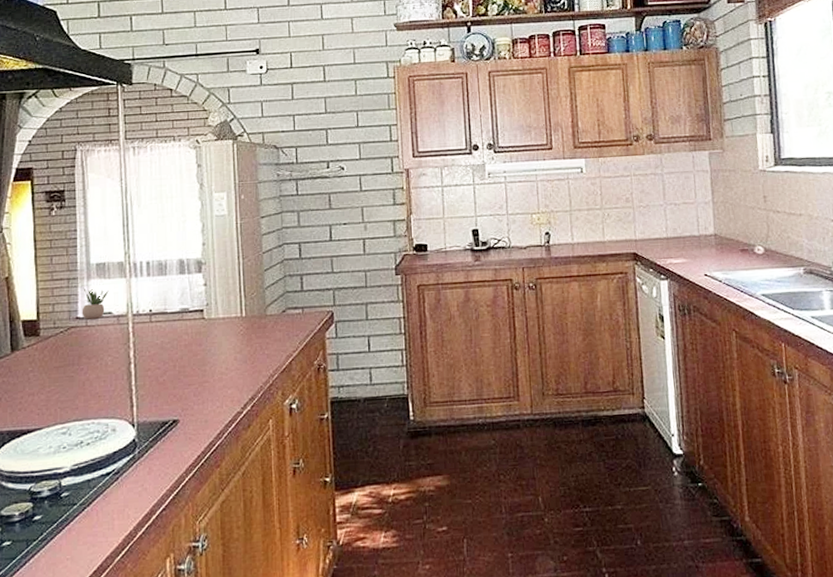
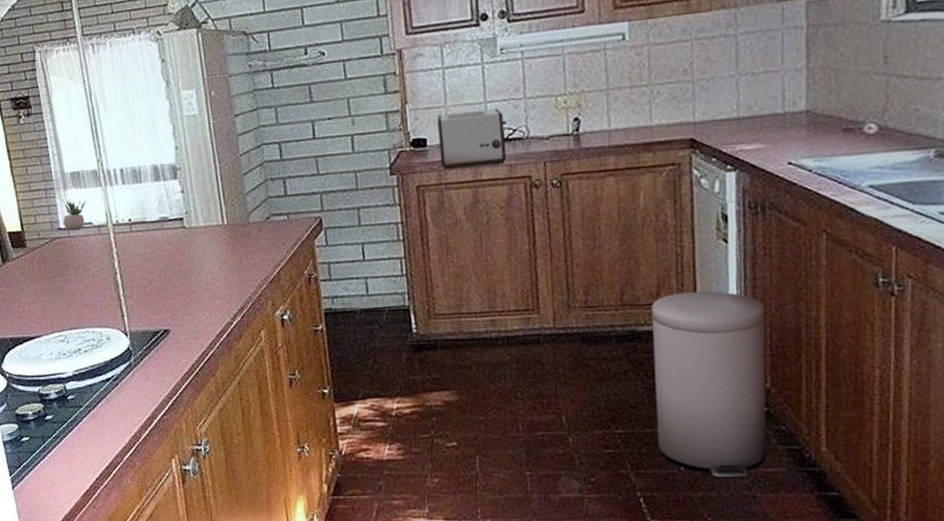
toaster: none [437,221,493,272] -> present [437,108,507,170]
pedal bin: none [609,379,705,551] -> present [652,290,768,478]

